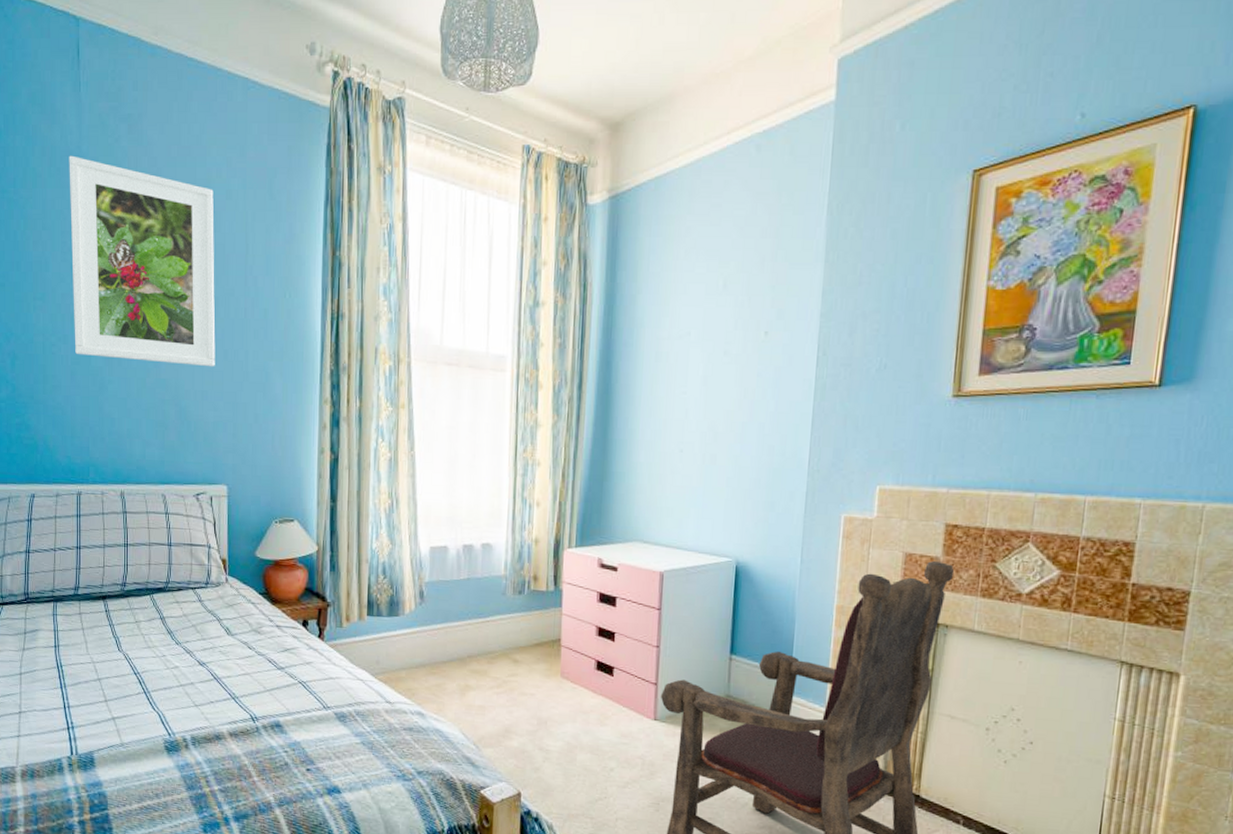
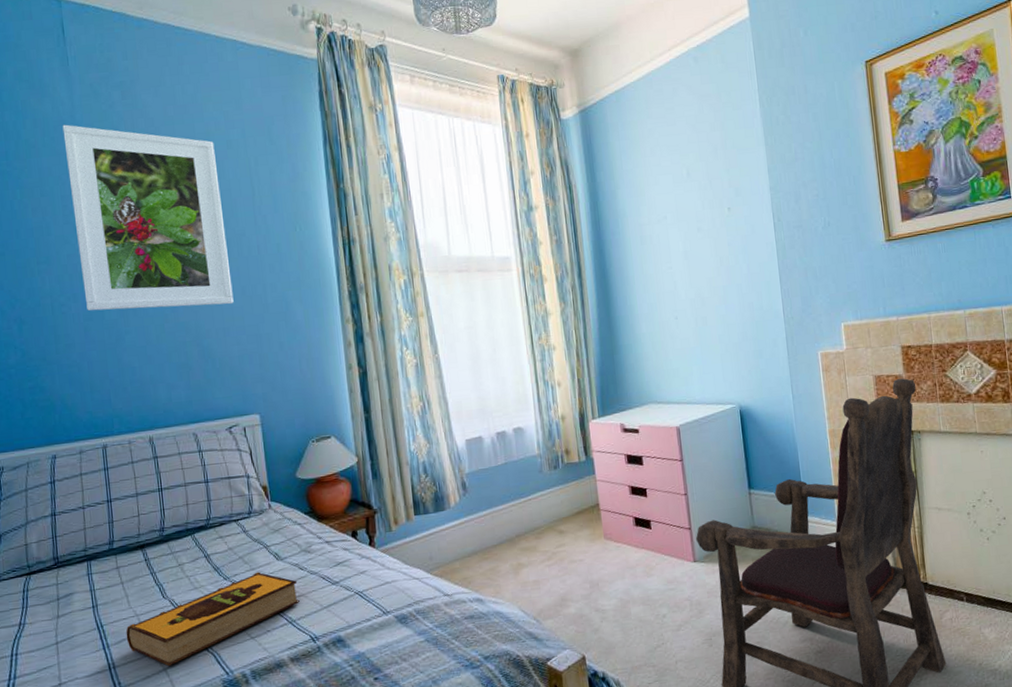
hardback book: none [82,642,245,716] -> present [126,571,300,666]

